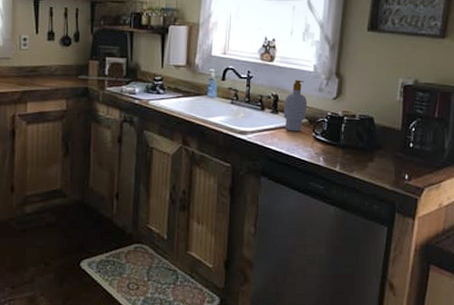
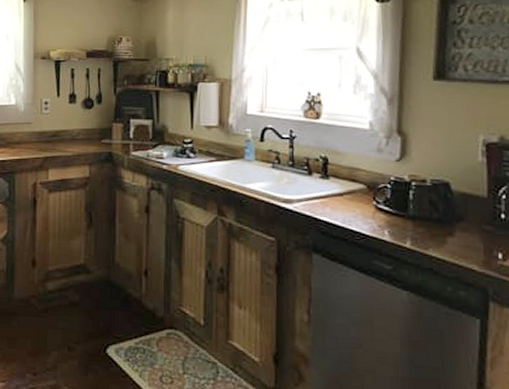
soap bottle: present [283,80,308,132] -> none [335,139,365,200]

